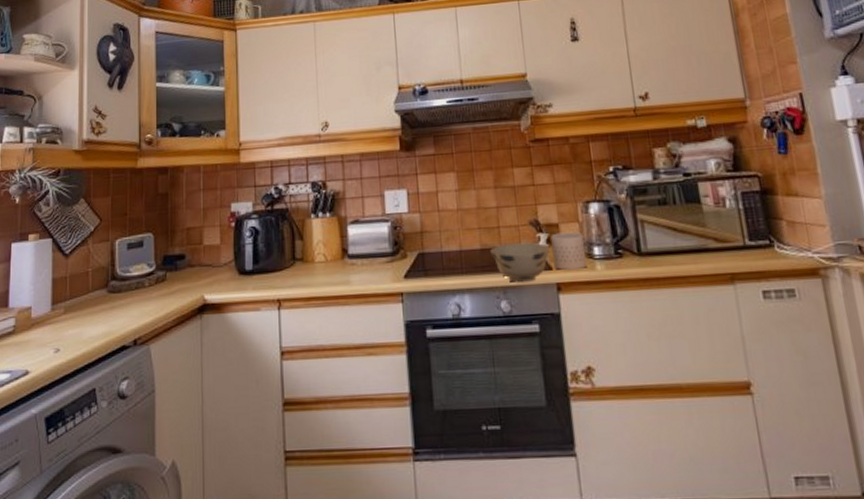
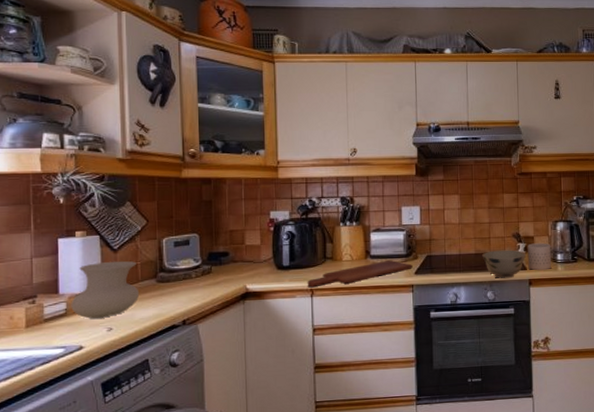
ceramic pot: none [19,267,90,337] -> present [71,260,140,319]
cutting board: none [273,260,401,298] -> present [307,260,413,288]

